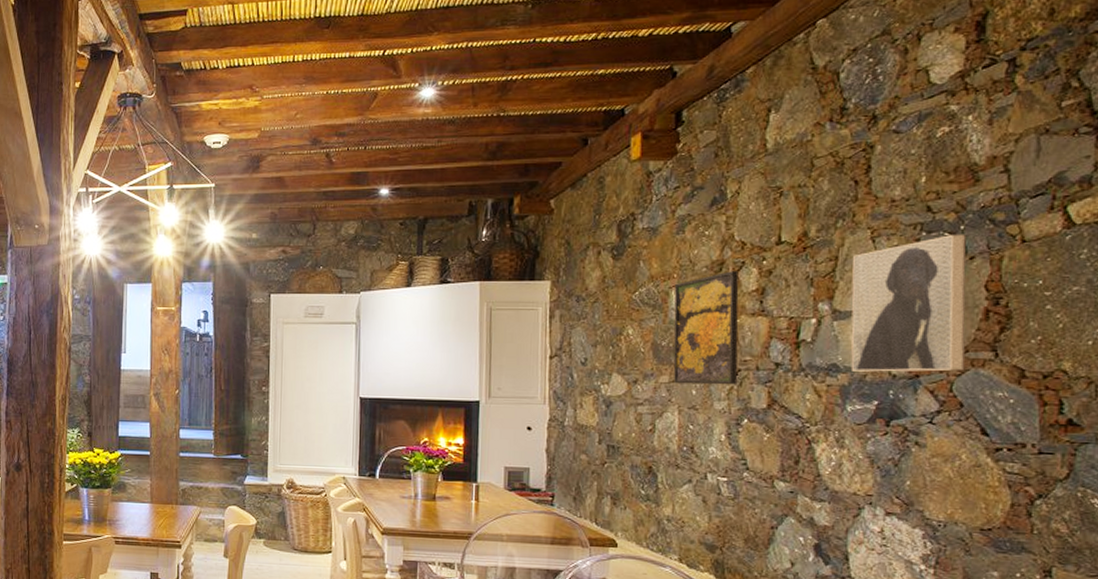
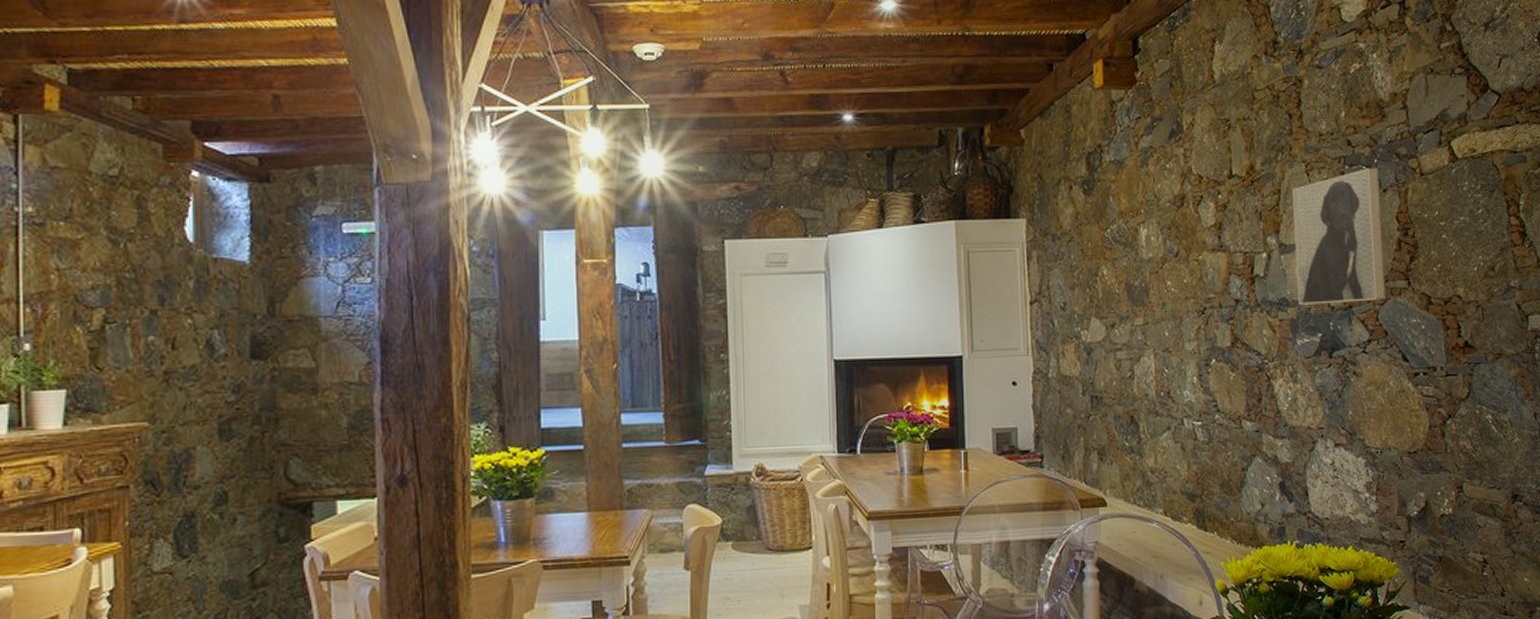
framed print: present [673,270,739,385] -> none [1142,204,1204,326]

